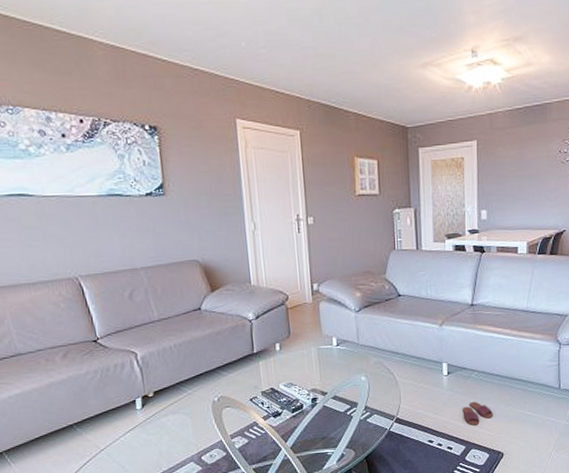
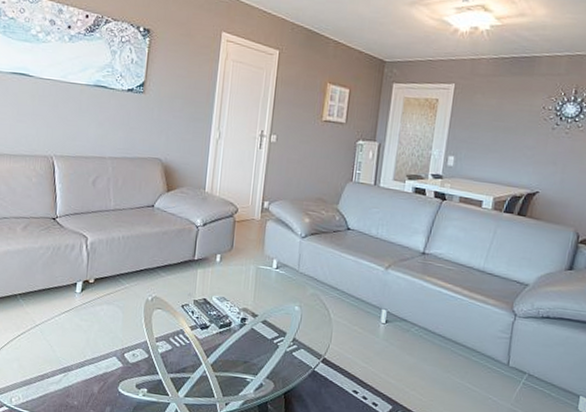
slippers: present [462,401,493,426] -> none [395,358,428,386]

